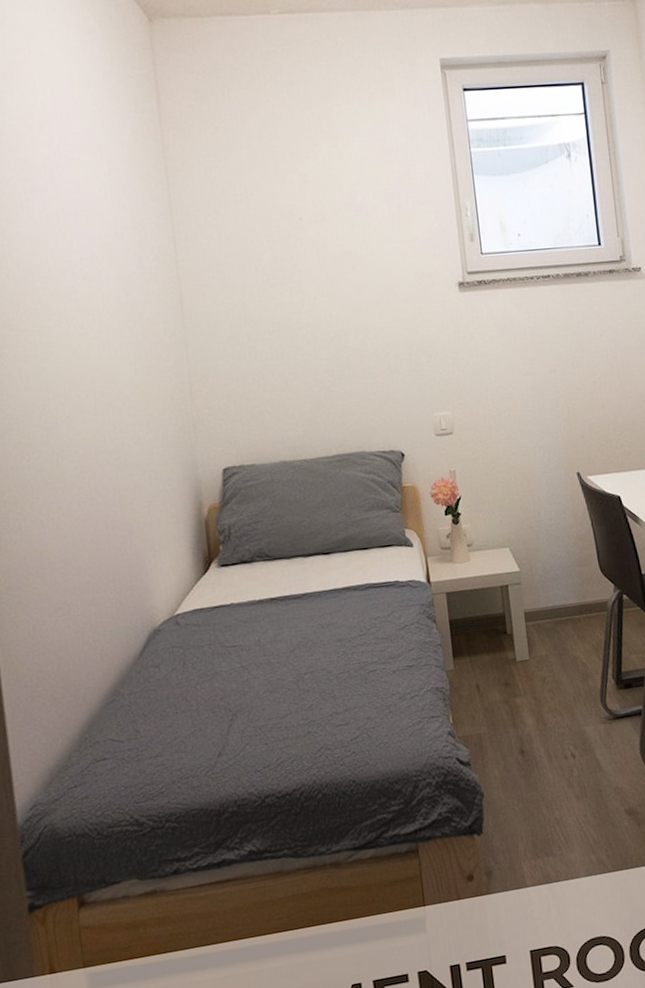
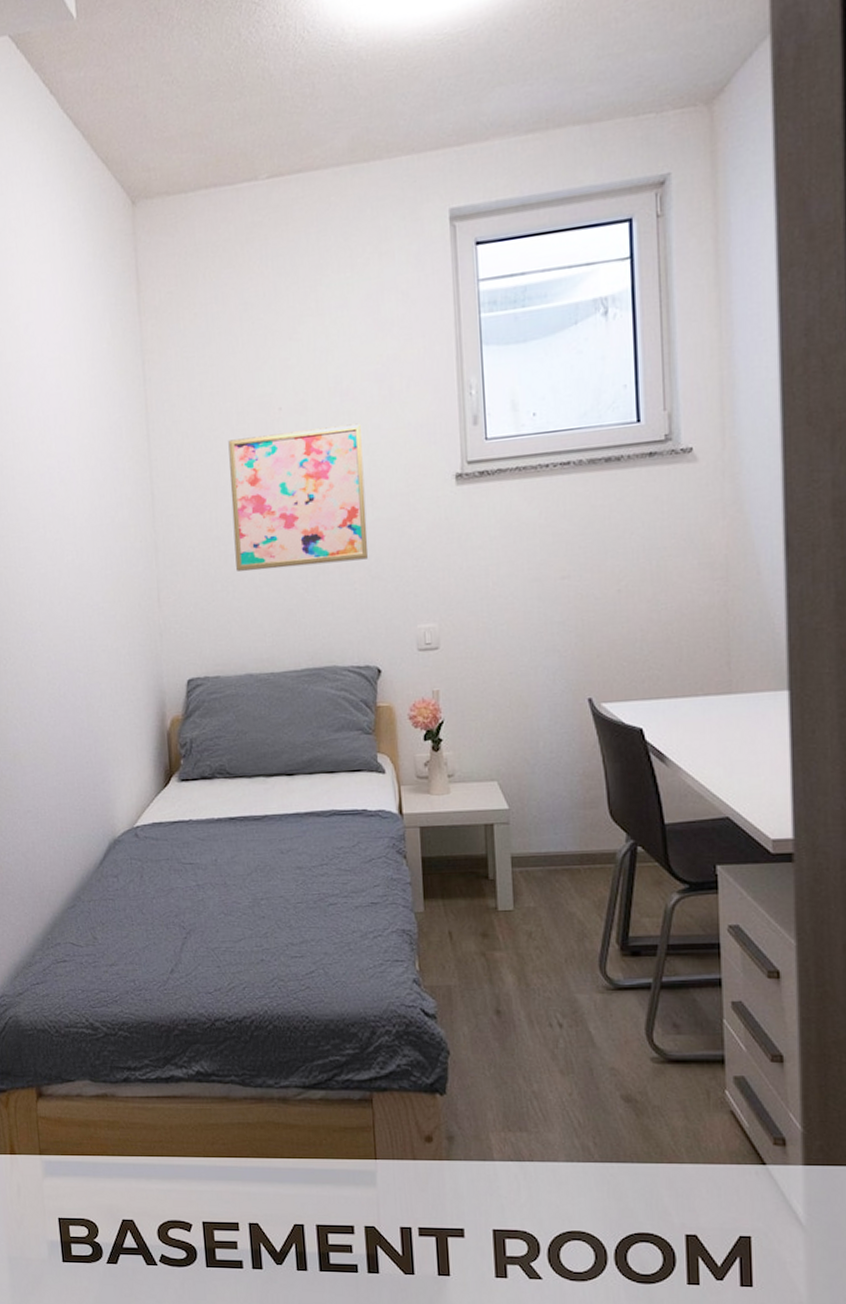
wall art: none [253,235,388,367] -> present [228,423,369,572]

